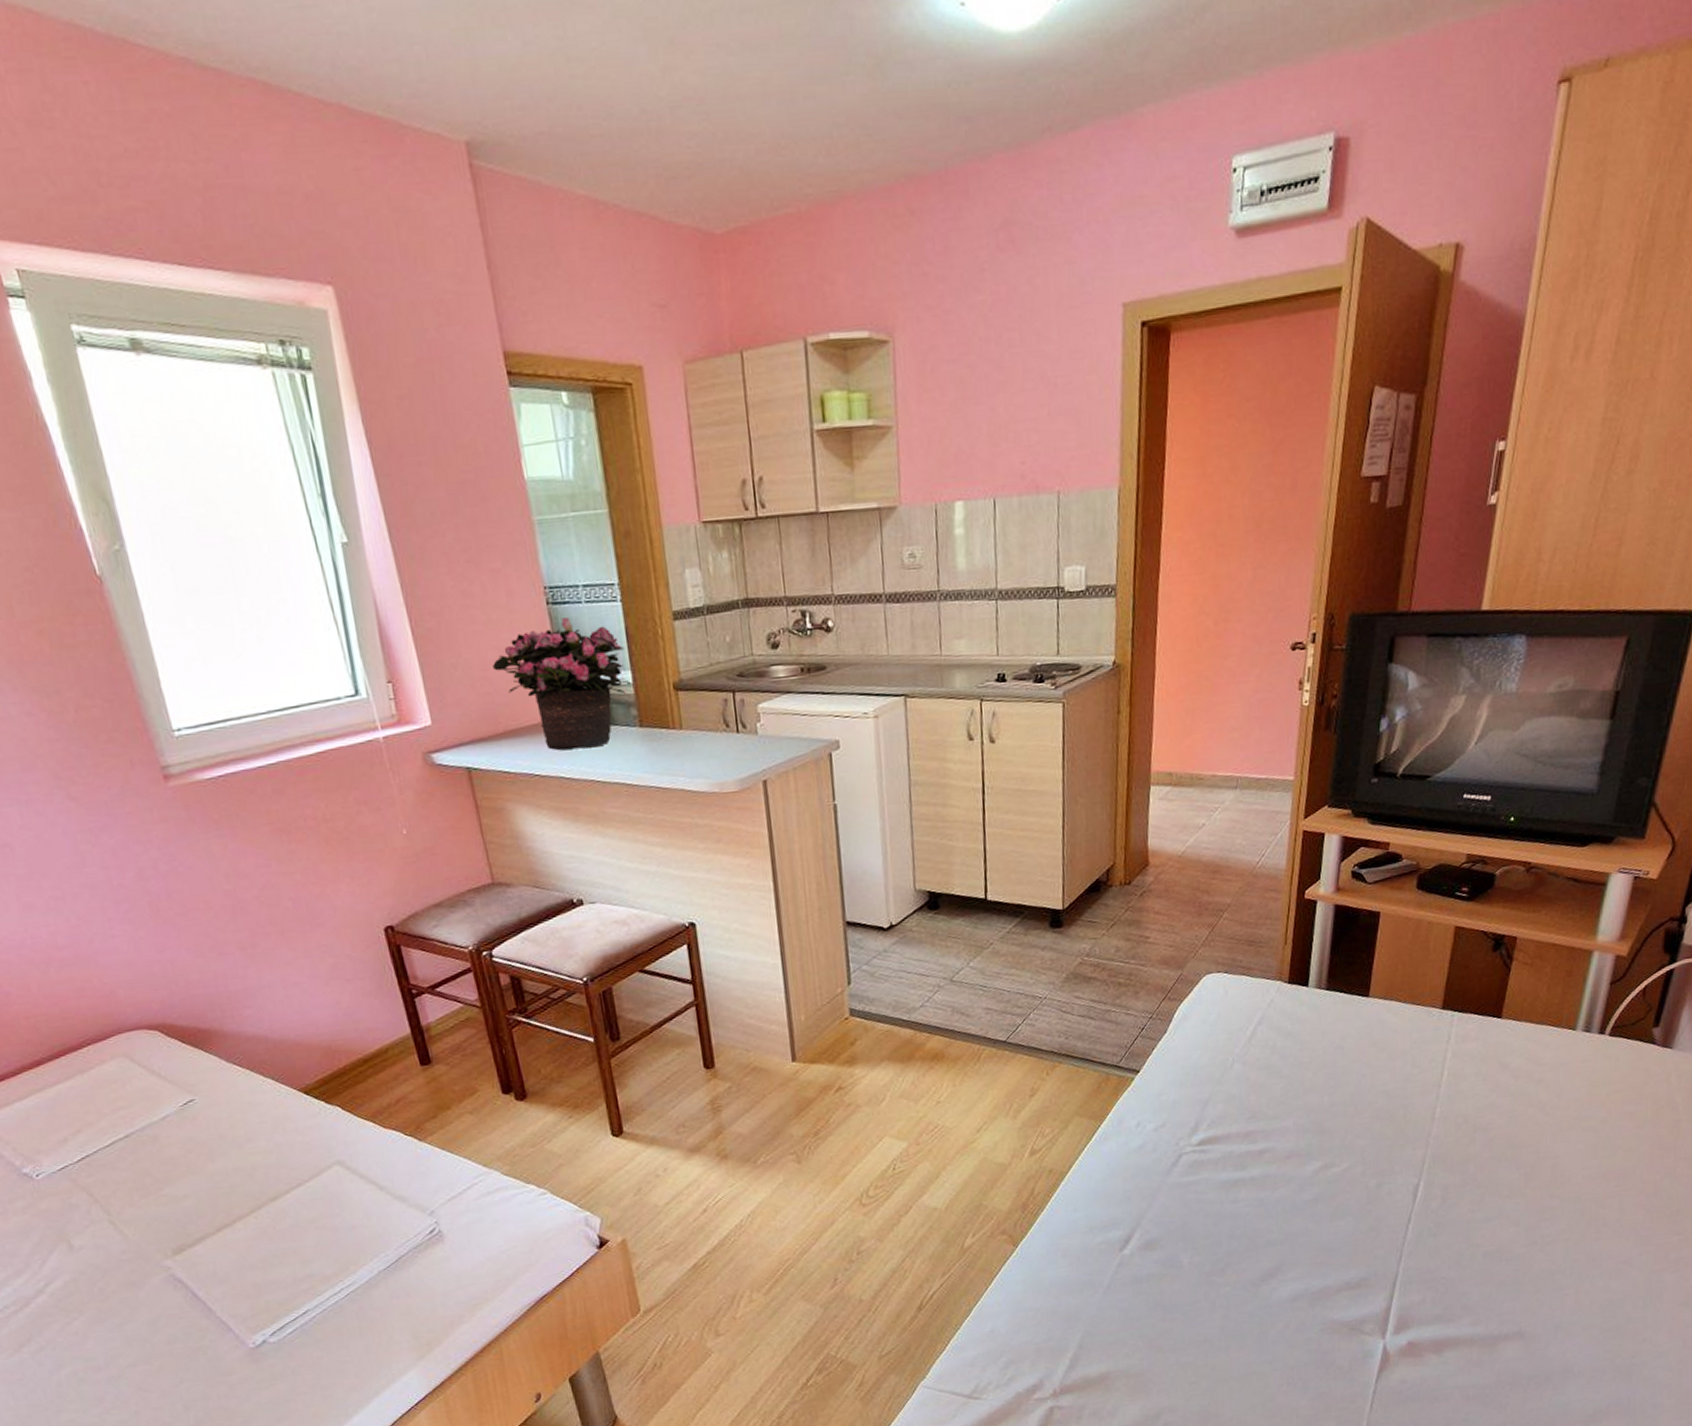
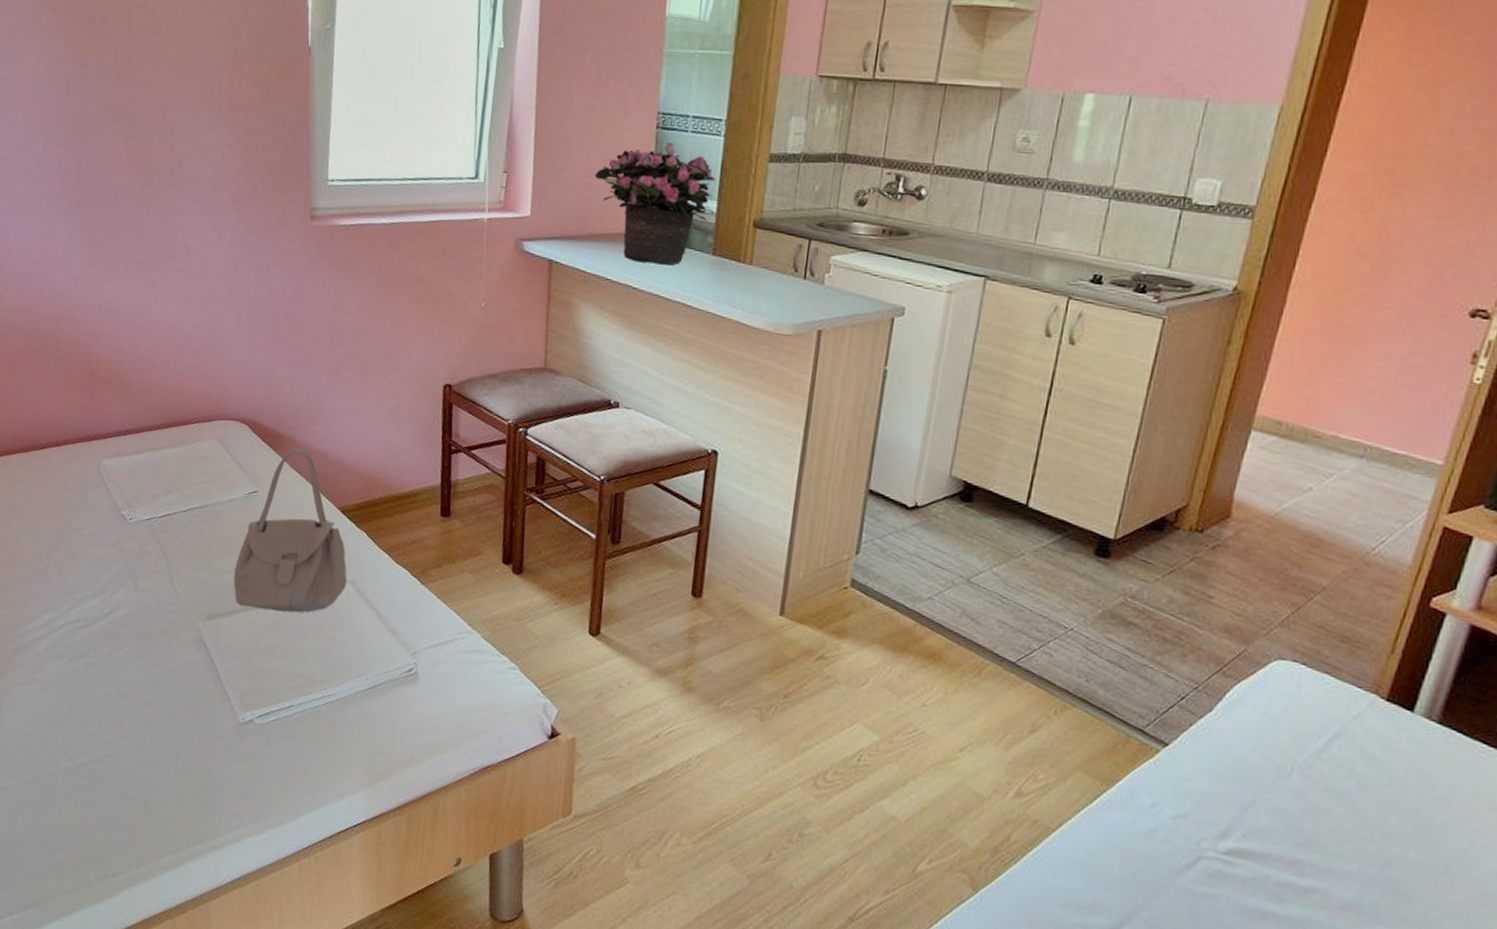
handbag: none [191,1038,334,1228] -> present [233,448,347,613]

